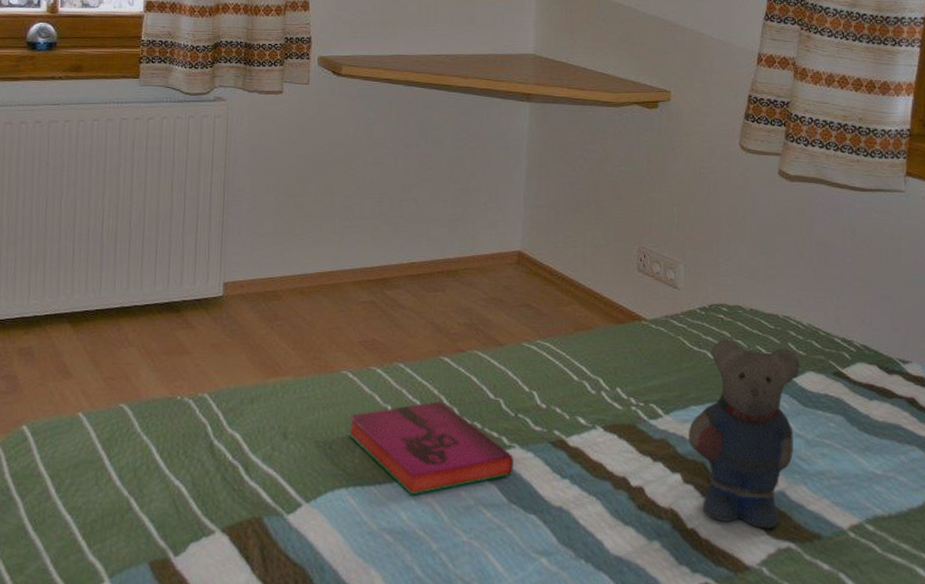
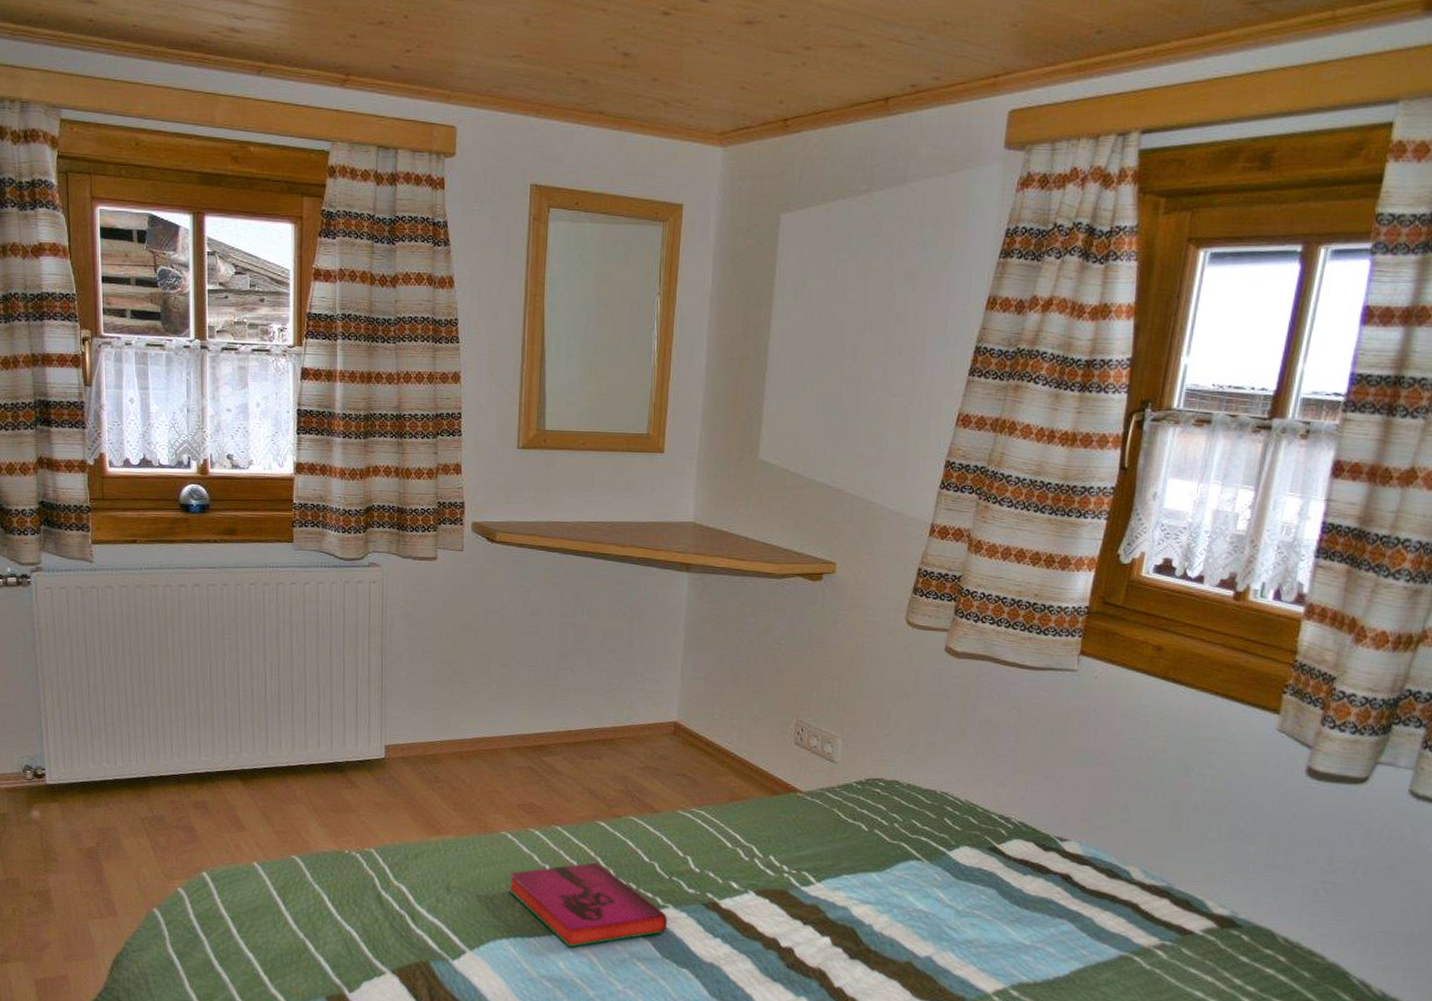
teddy bear: present [689,339,800,529] -> none [839,812,956,991]

